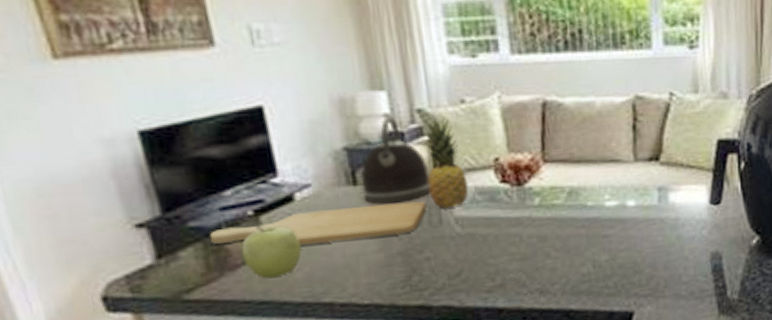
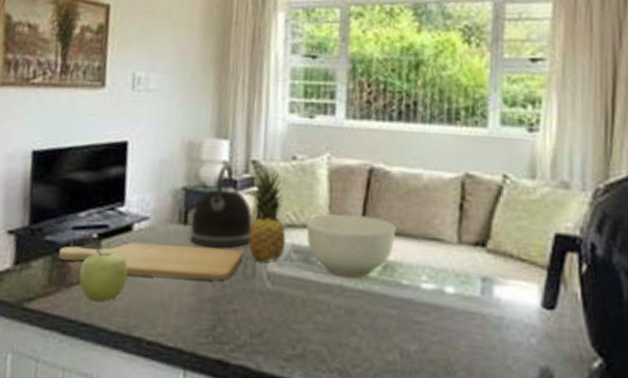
bowl: none [485,148,576,209] -> present [305,213,397,277]

